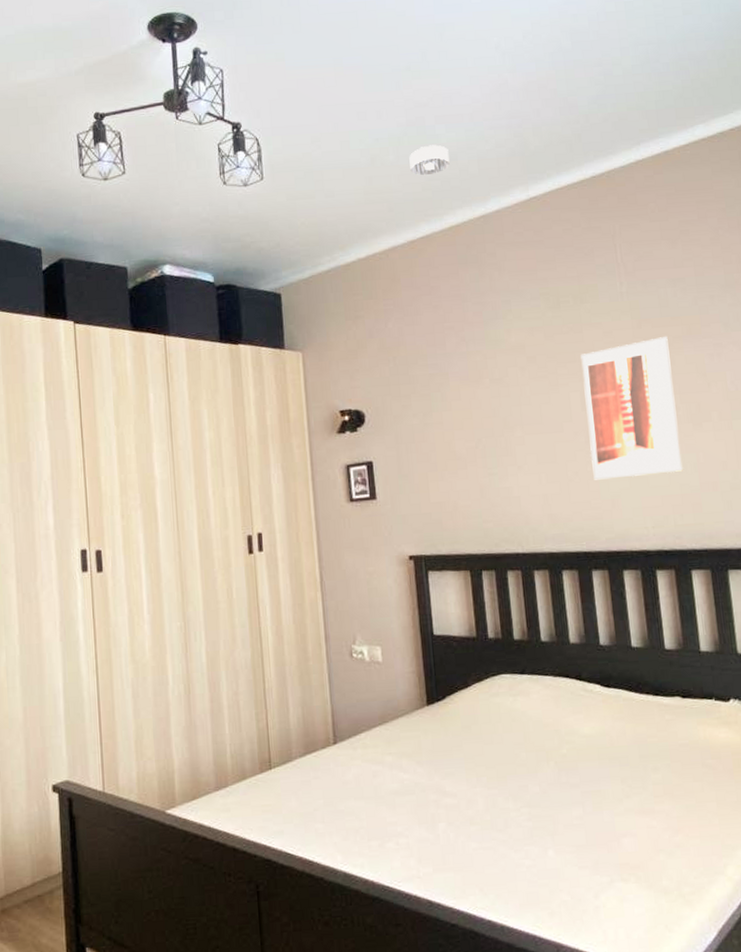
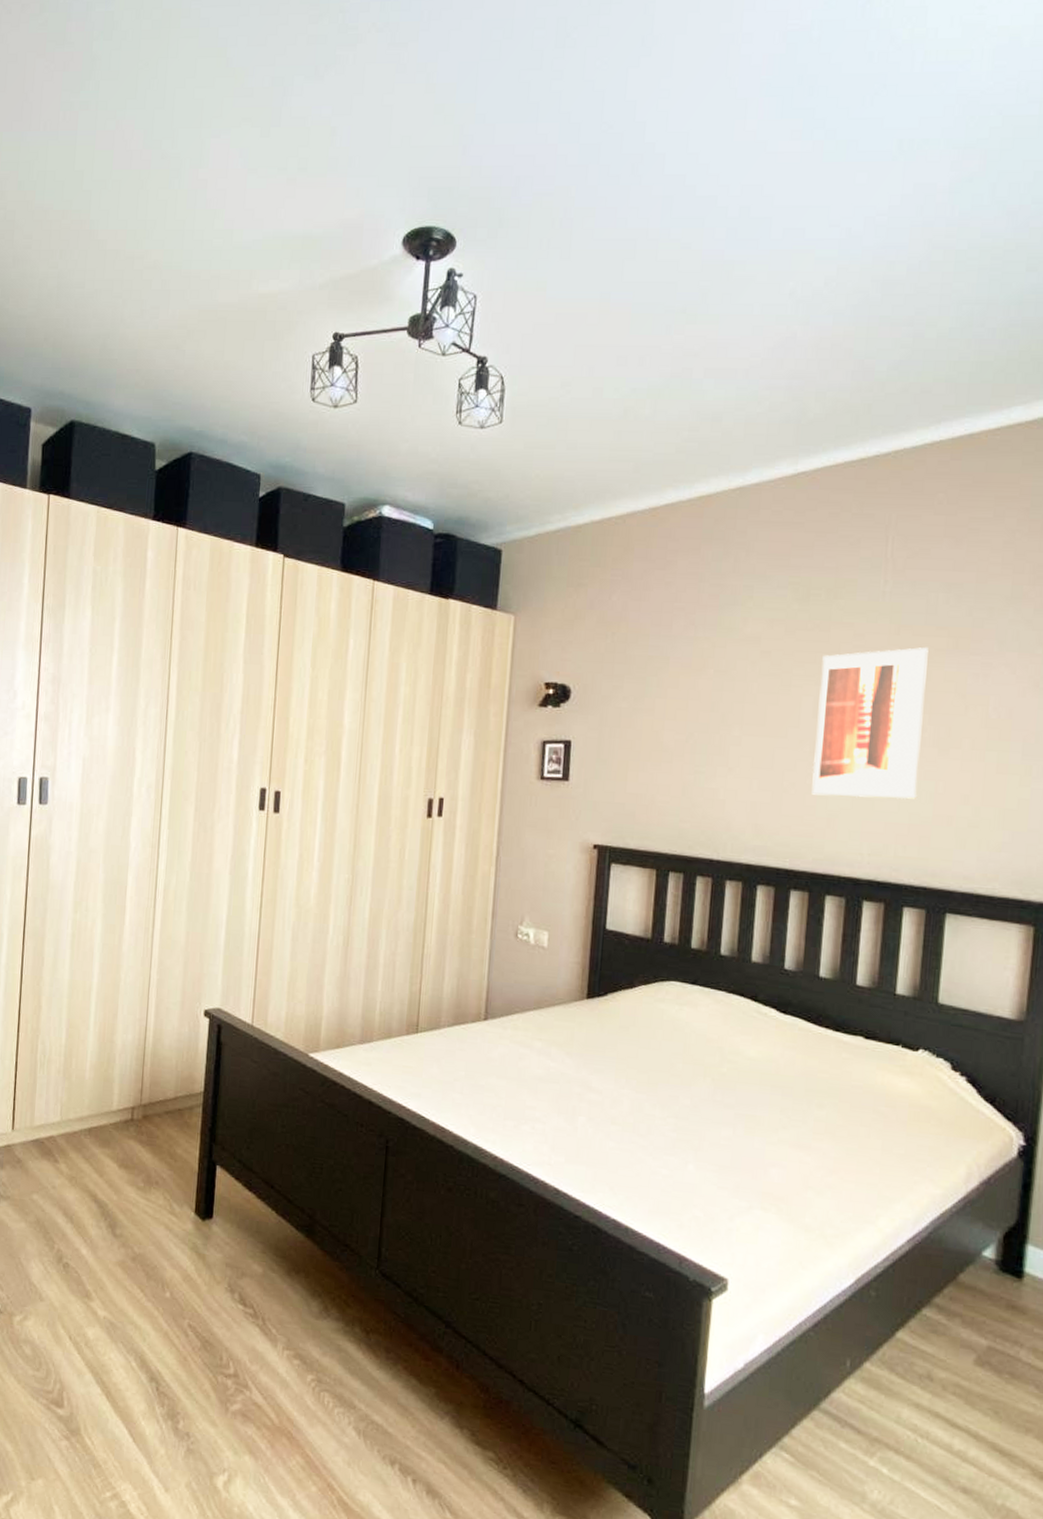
smoke detector: present [409,144,450,176] -> none [666,401,714,436]

